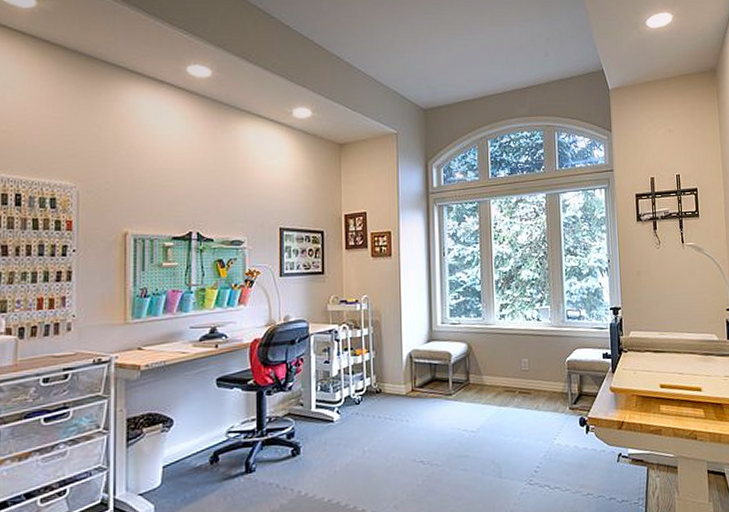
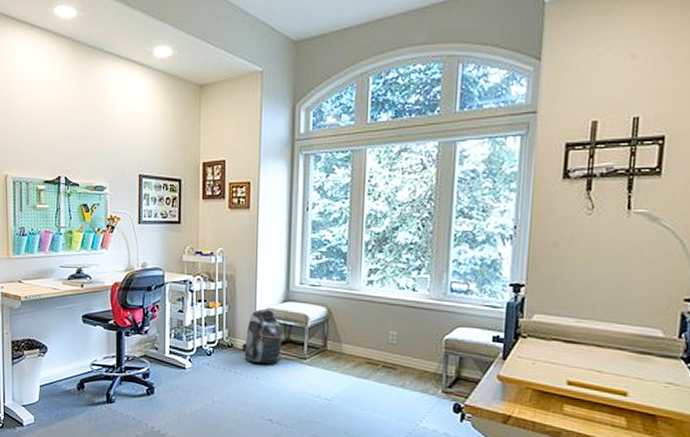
backpack: none [390,350,429,407] -> present [241,308,283,365]

